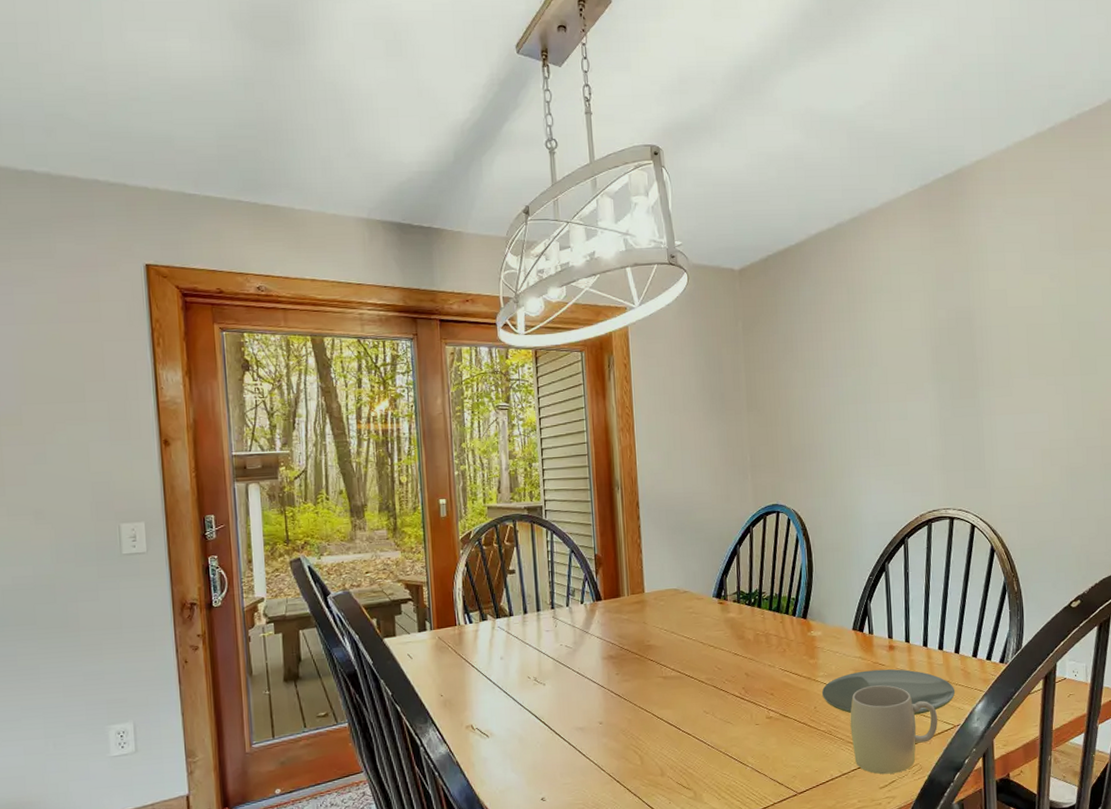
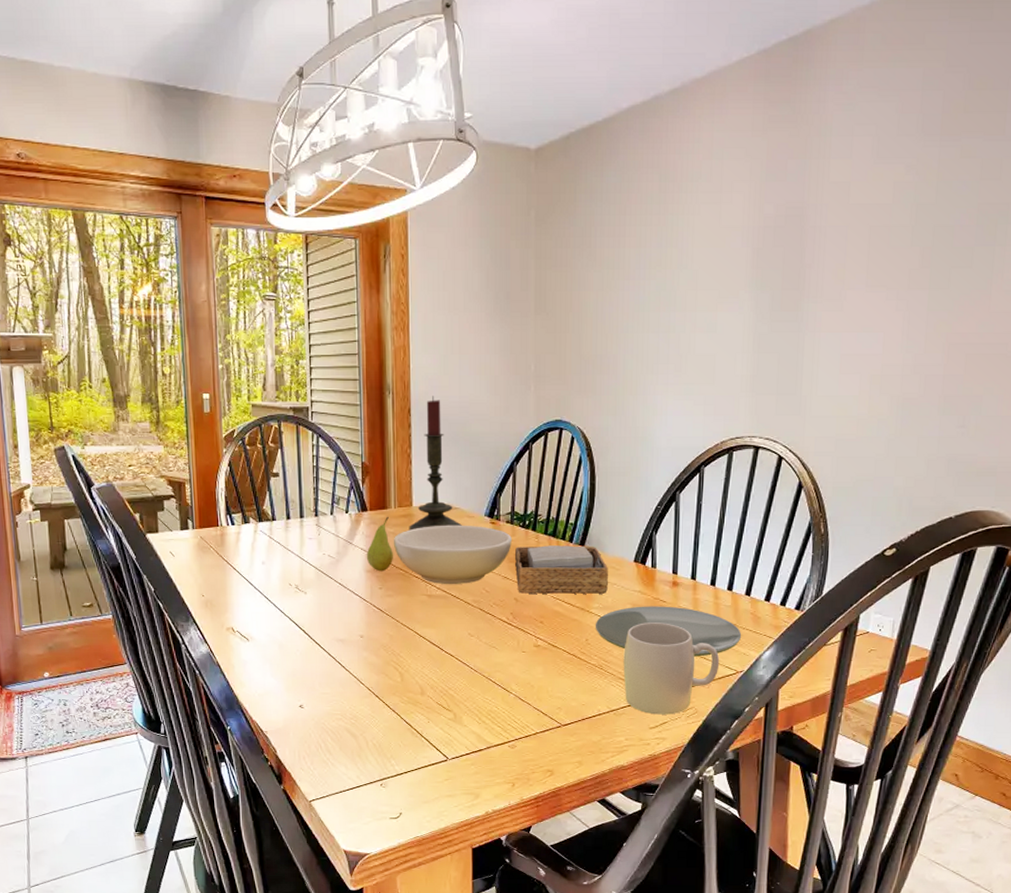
fruit: none [602,604,628,658] -> present [366,516,393,572]
bowl: none [627,607,741,665] -> present [393,525,513,584]
candle: none [642,489,692,616] -> present [409,396,462,531]
napkin holder: none [742,618,831,668] -> present [514,545,608,594]

